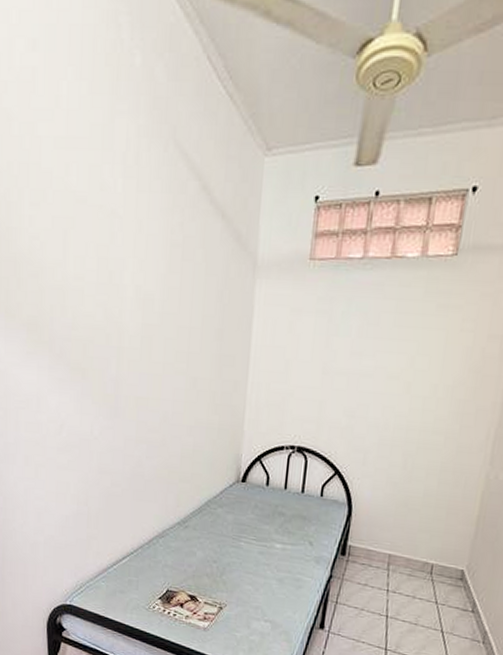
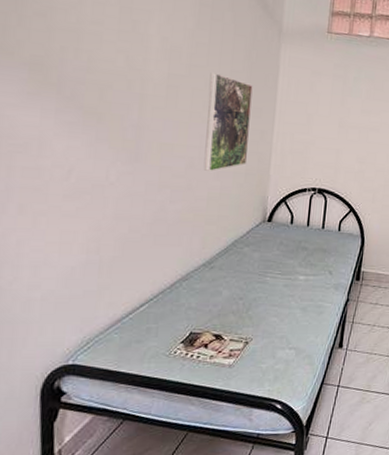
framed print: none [177,319,225,426] -> present [203,72,253,171]

